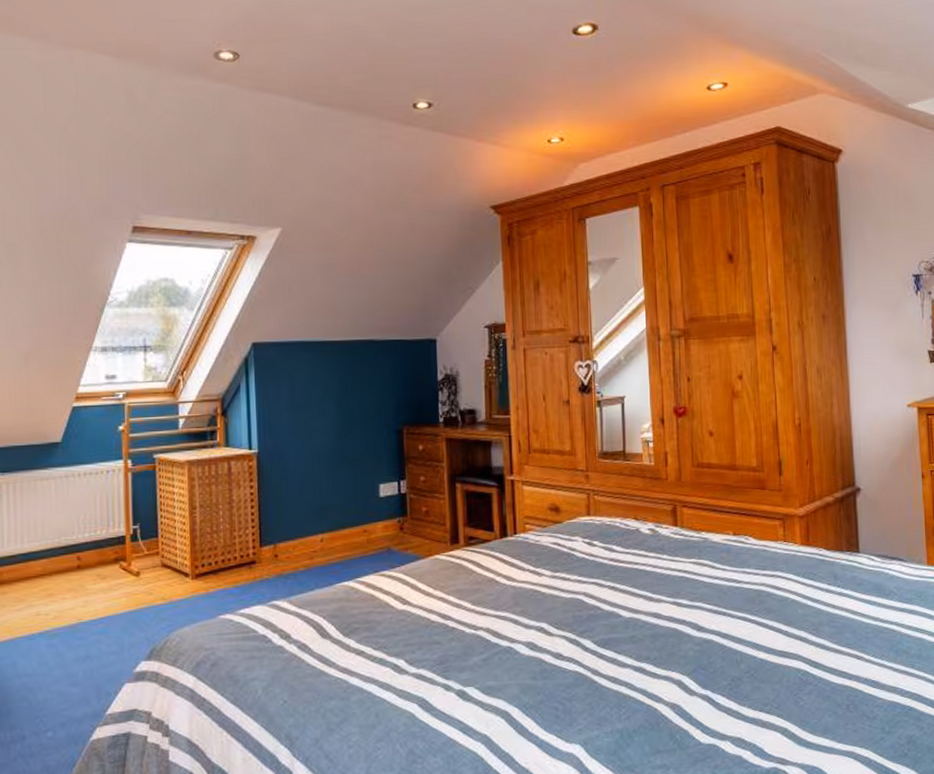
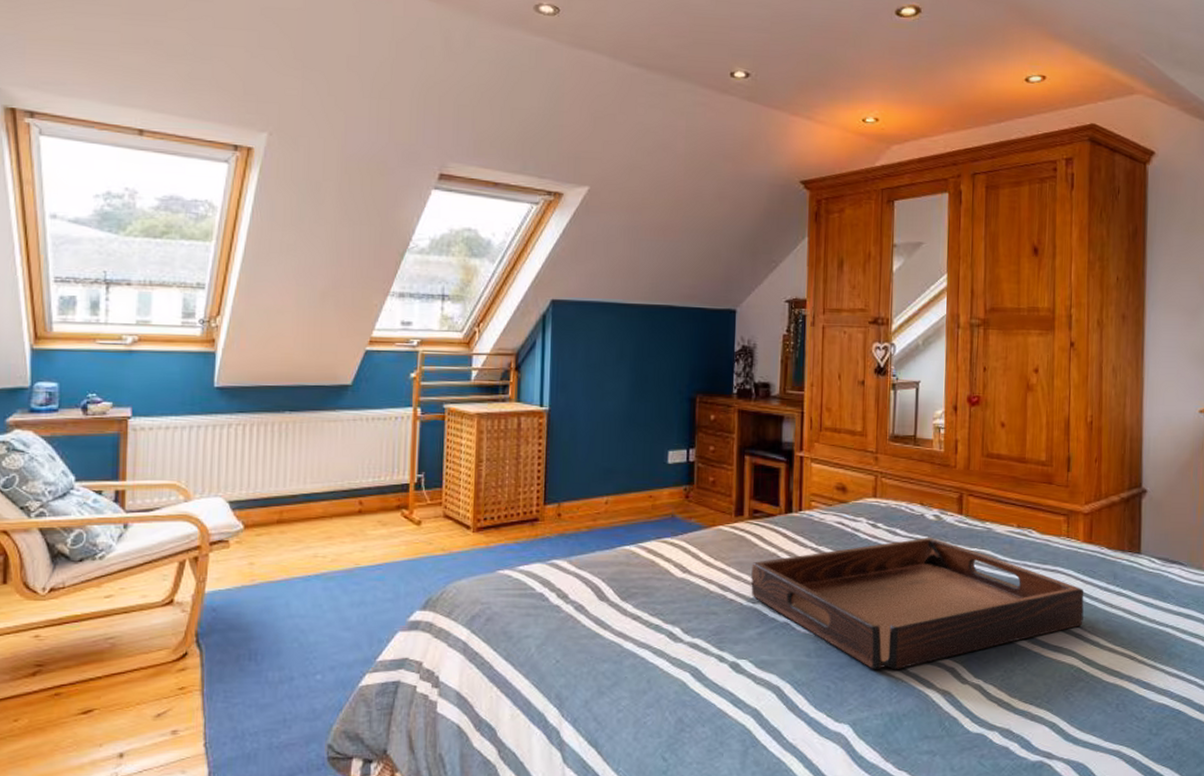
serving tray: none [471,551,807,687] -> present [751,537,1084,670]

